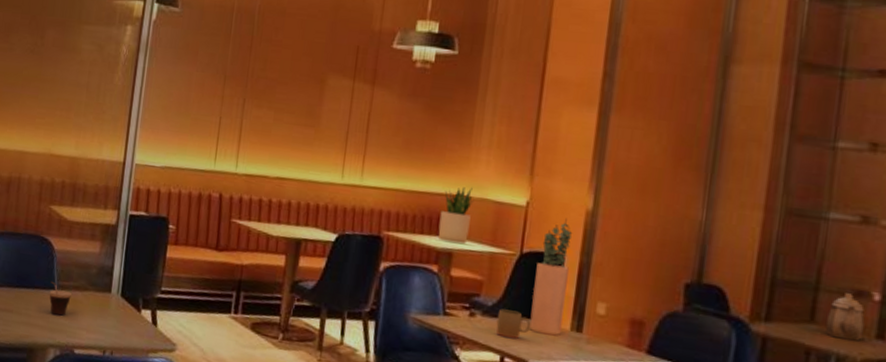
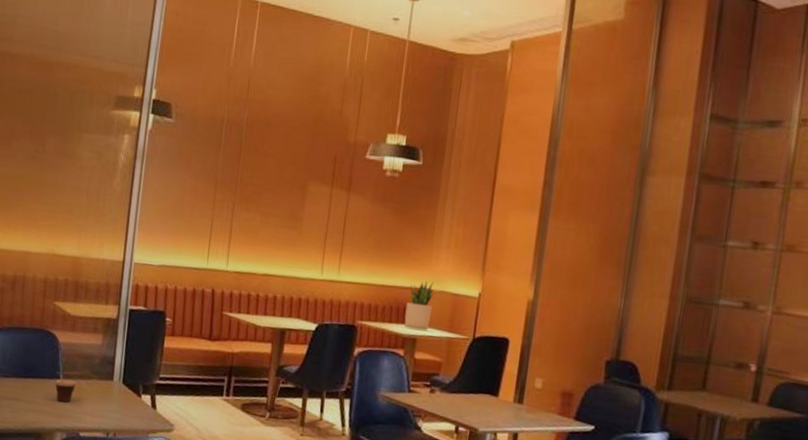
mug: present [496,309,531,339] -> none [452,385,481,411]
vase: present [529,217,573,337] -> none [480,307,517,408]
teapot: present [825,293,865,341] -> none [713,365,744,404]

